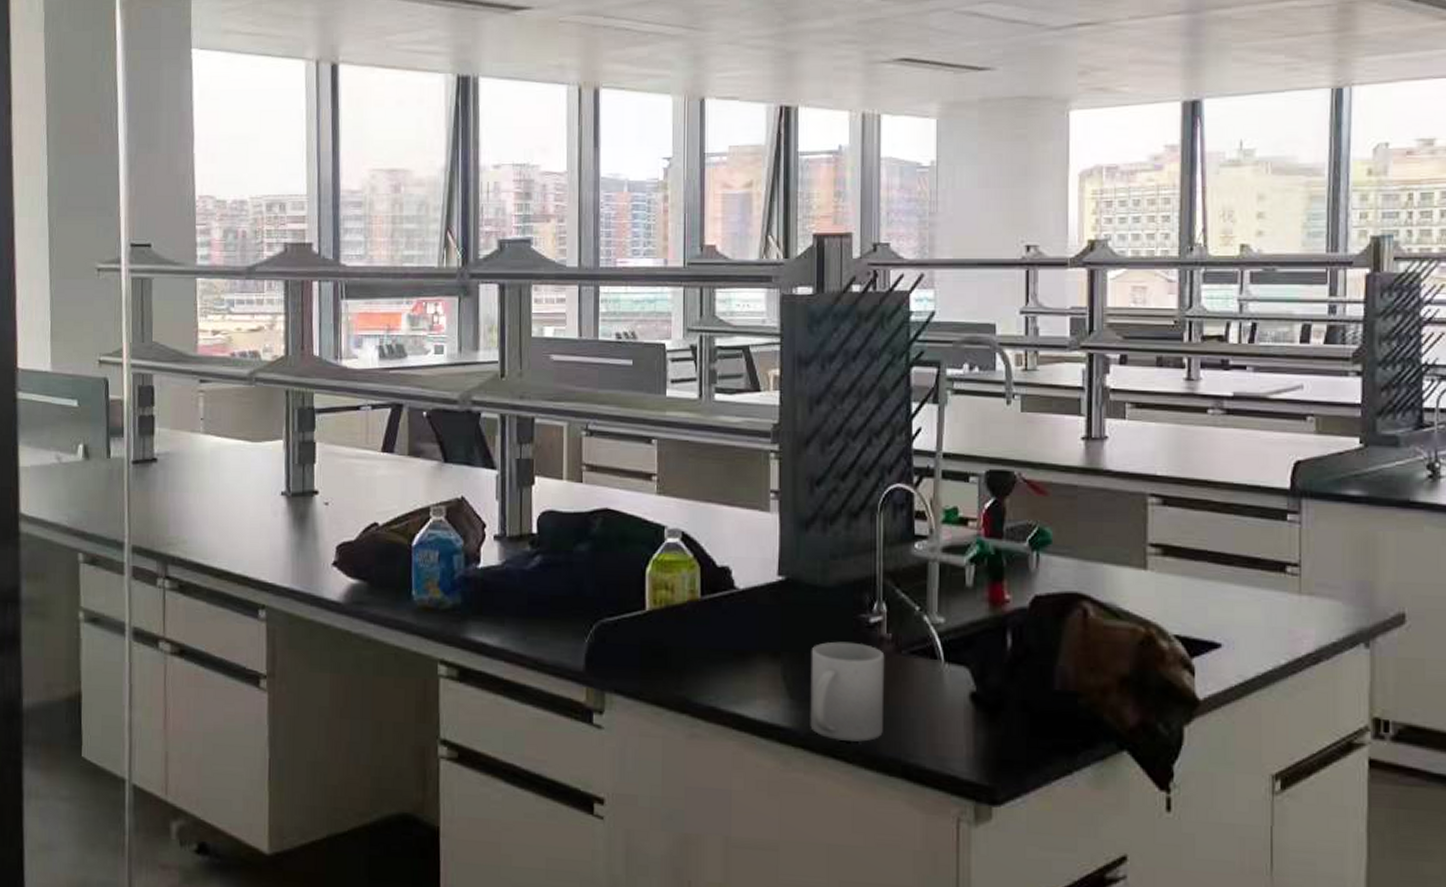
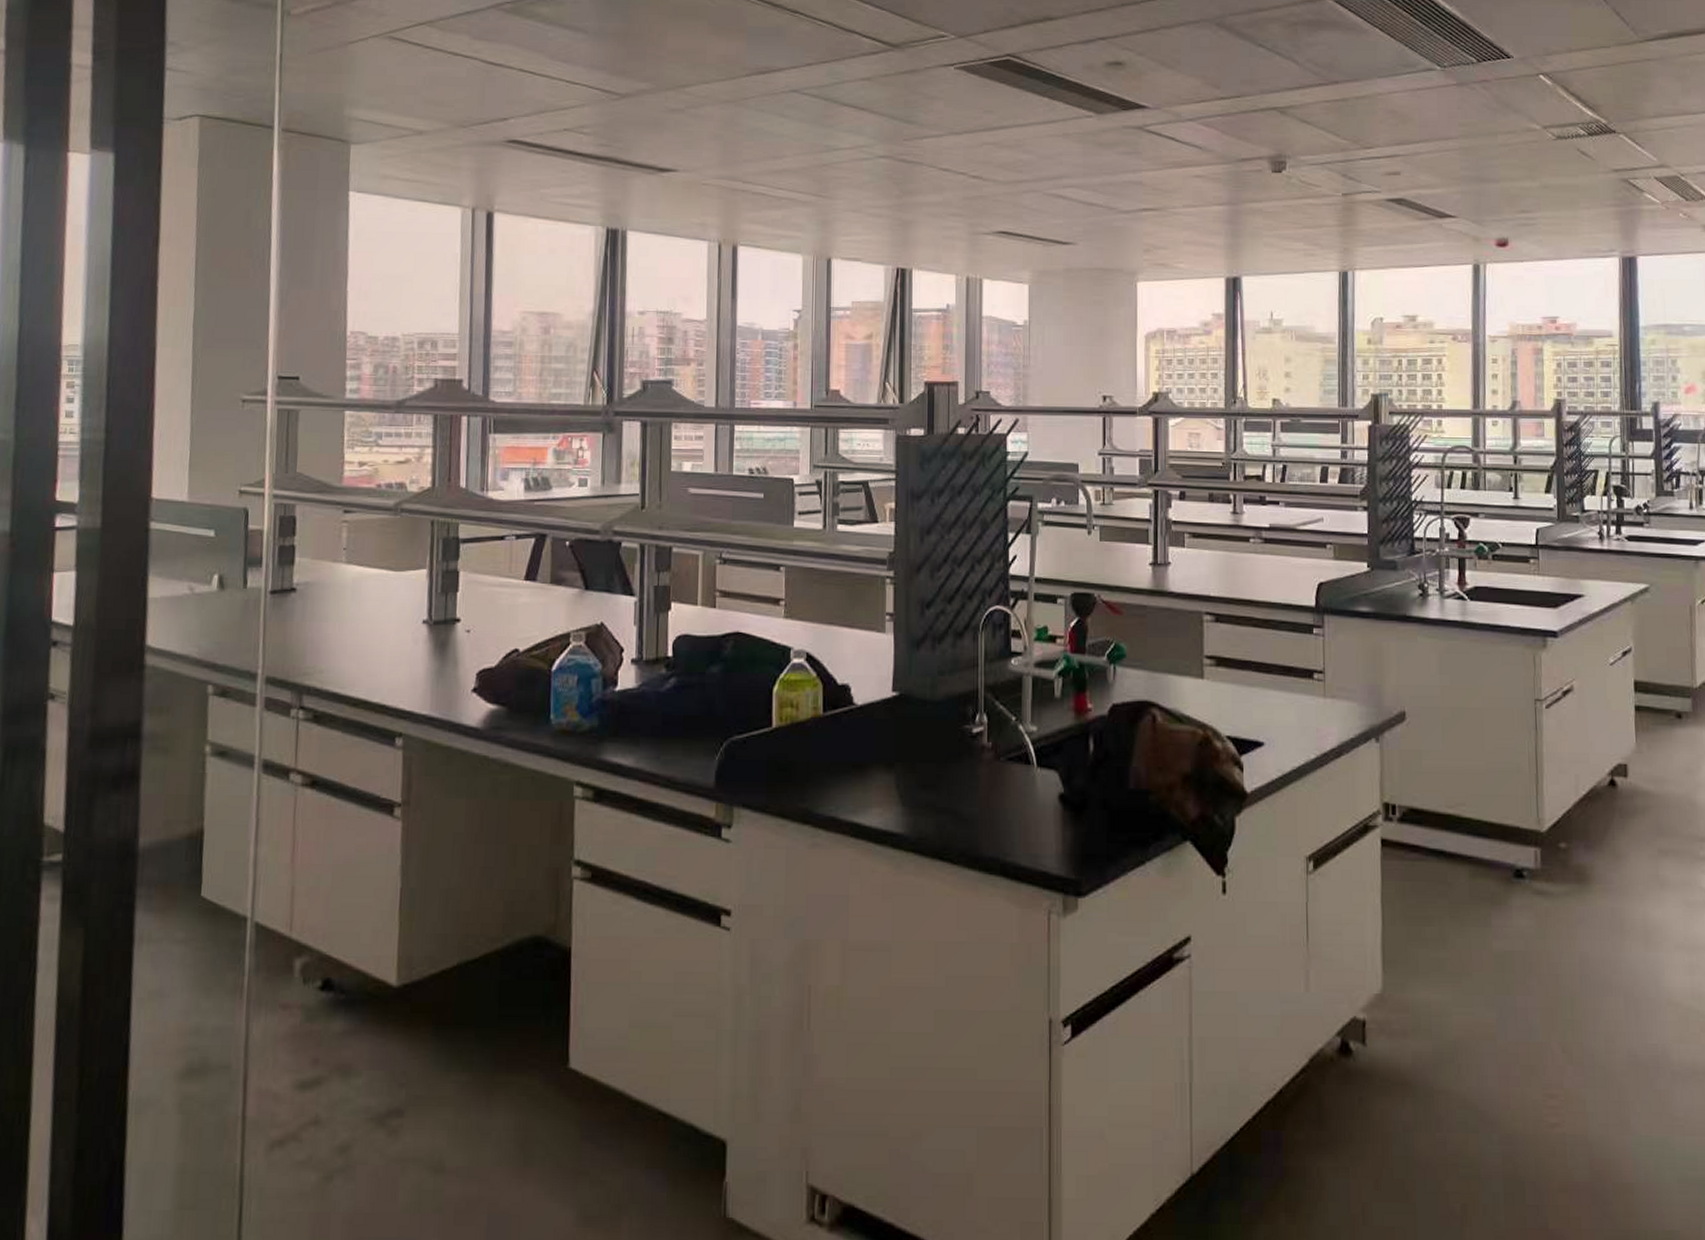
mug: present [810,641,885,742] -> none [920,751,986,844]

